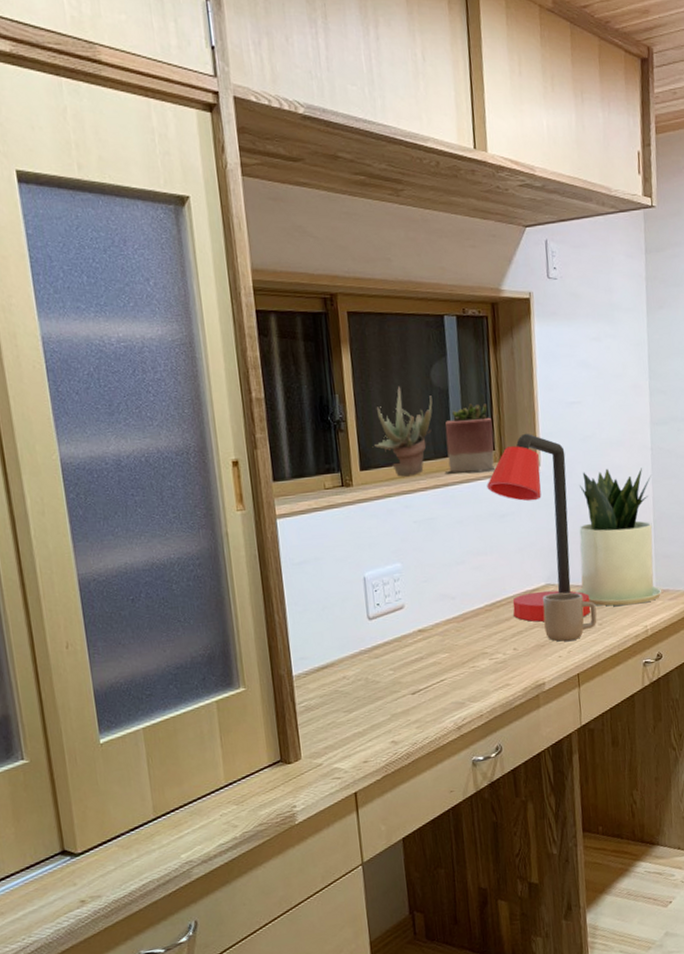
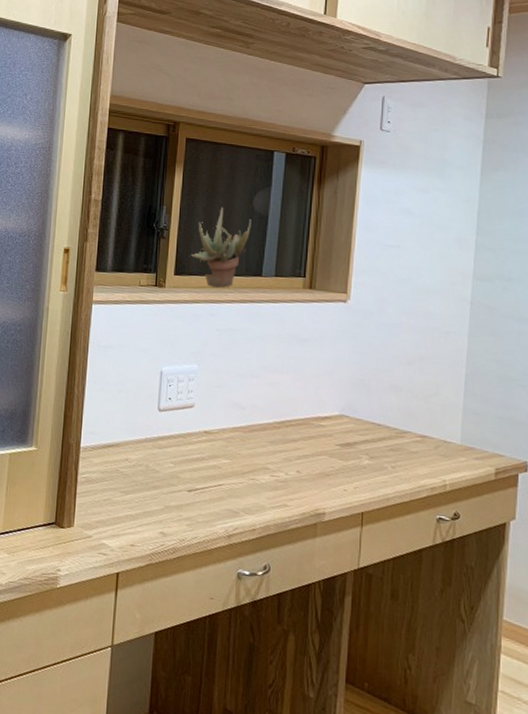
succulent planter: present [444,403,496,475] -> none [253,231,306,298]
desk lamp: present [487,433,591,622] -> none [293,266,385,455]
mug: present [542,592,597,642] -> none [332,424,391,477]
planter: present [575,468,662,607] -> none [370,313,468,456]

